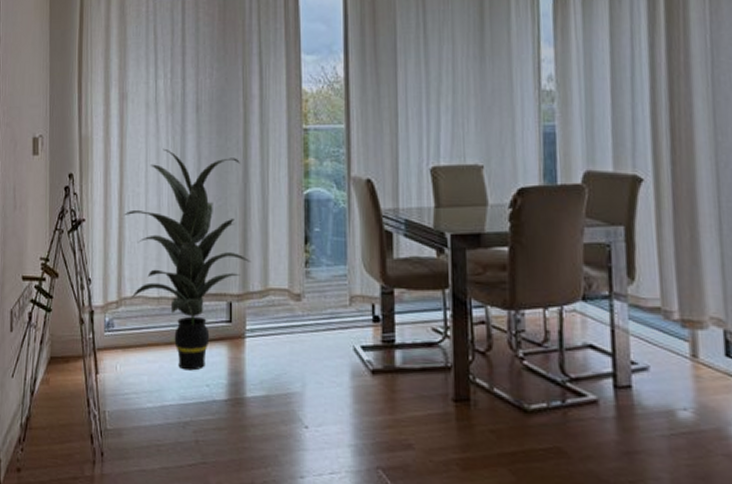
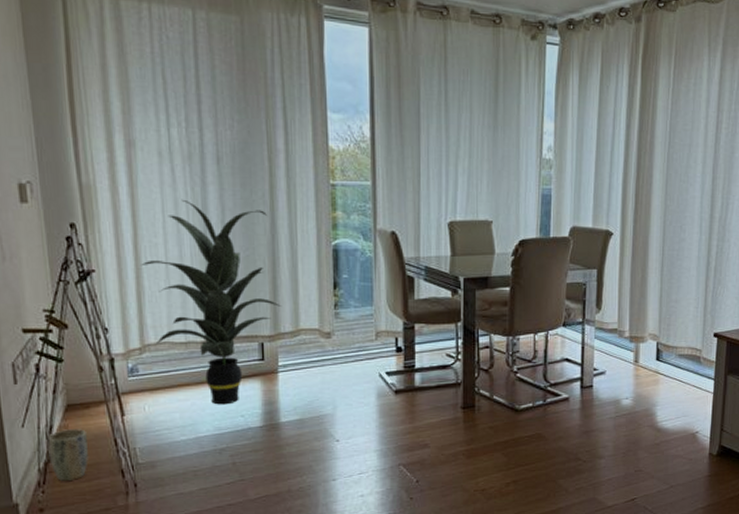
plant pot: none [29,383,64,441] -> present [46,429,88,482]

